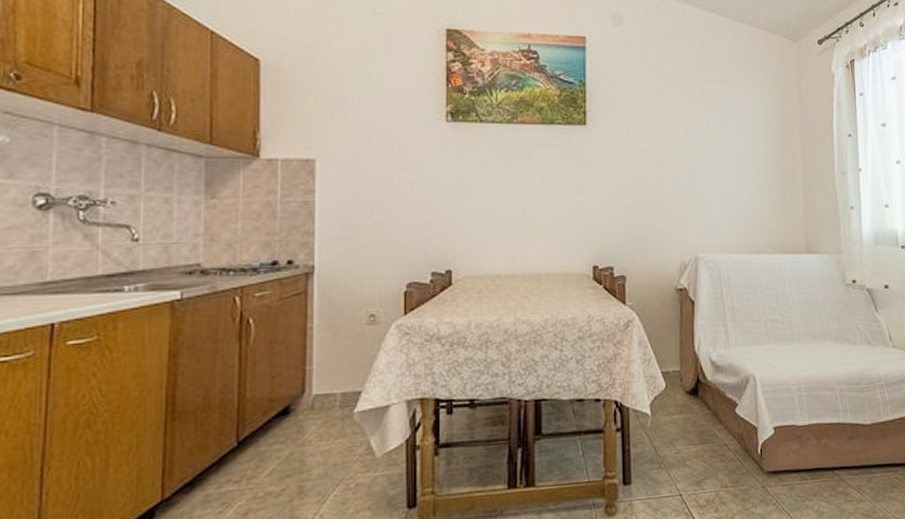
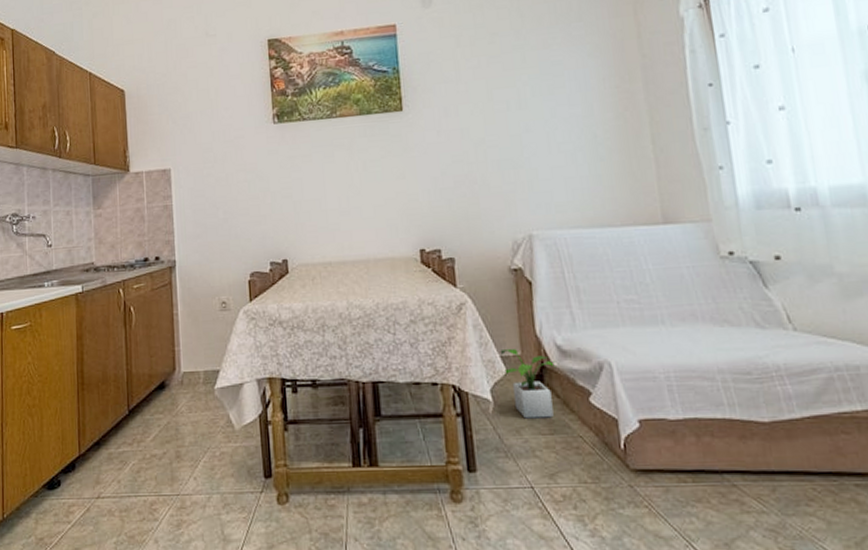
potted plant: none [662,365,710,431] -> present [501,349,556,419]

